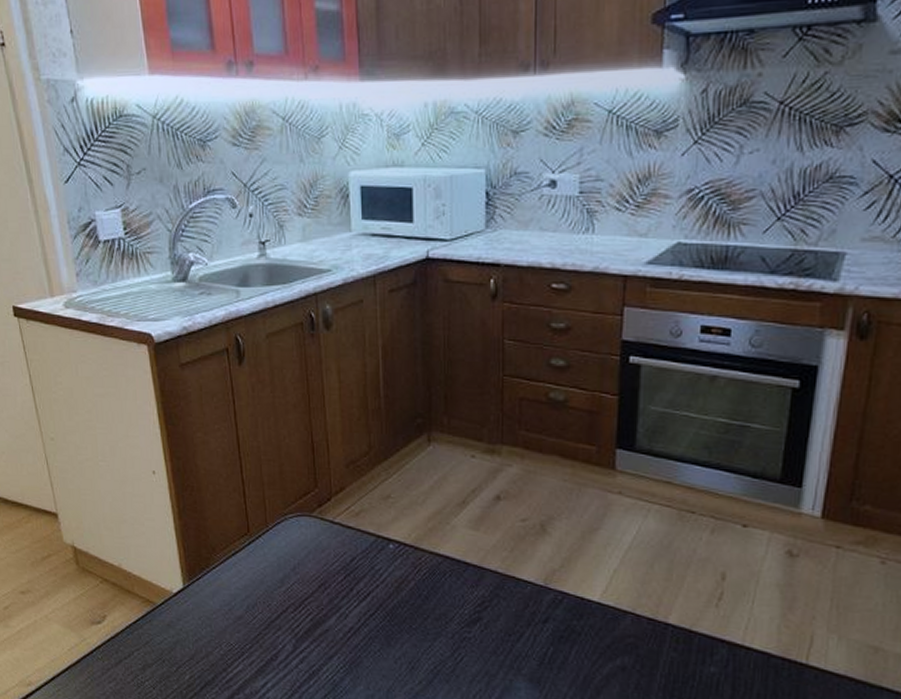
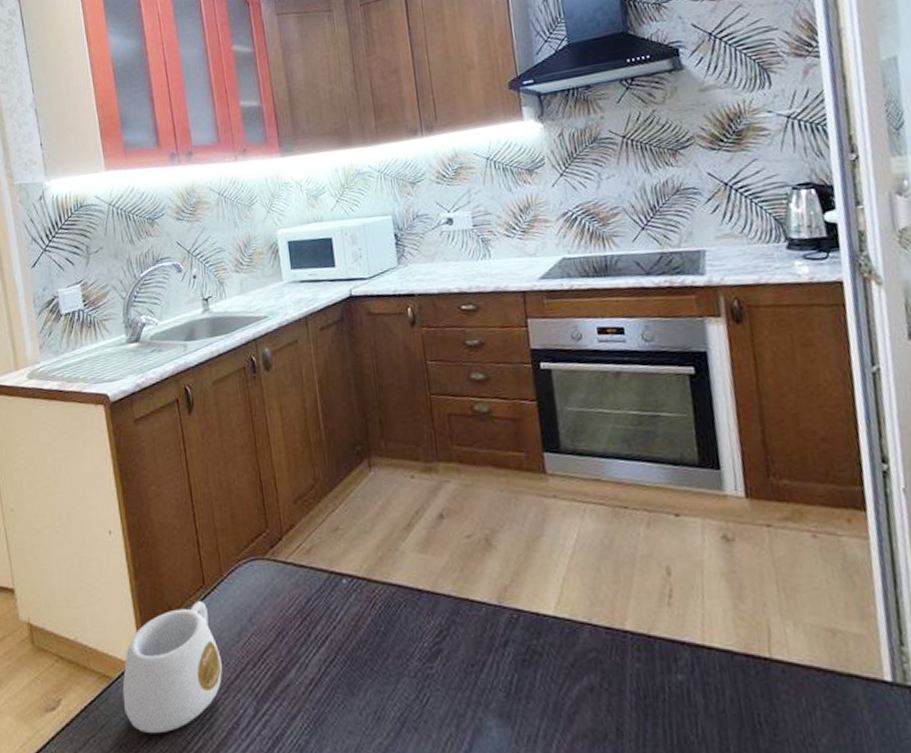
mug: none [165,546,264,655] -> present [122,601,223,734]

